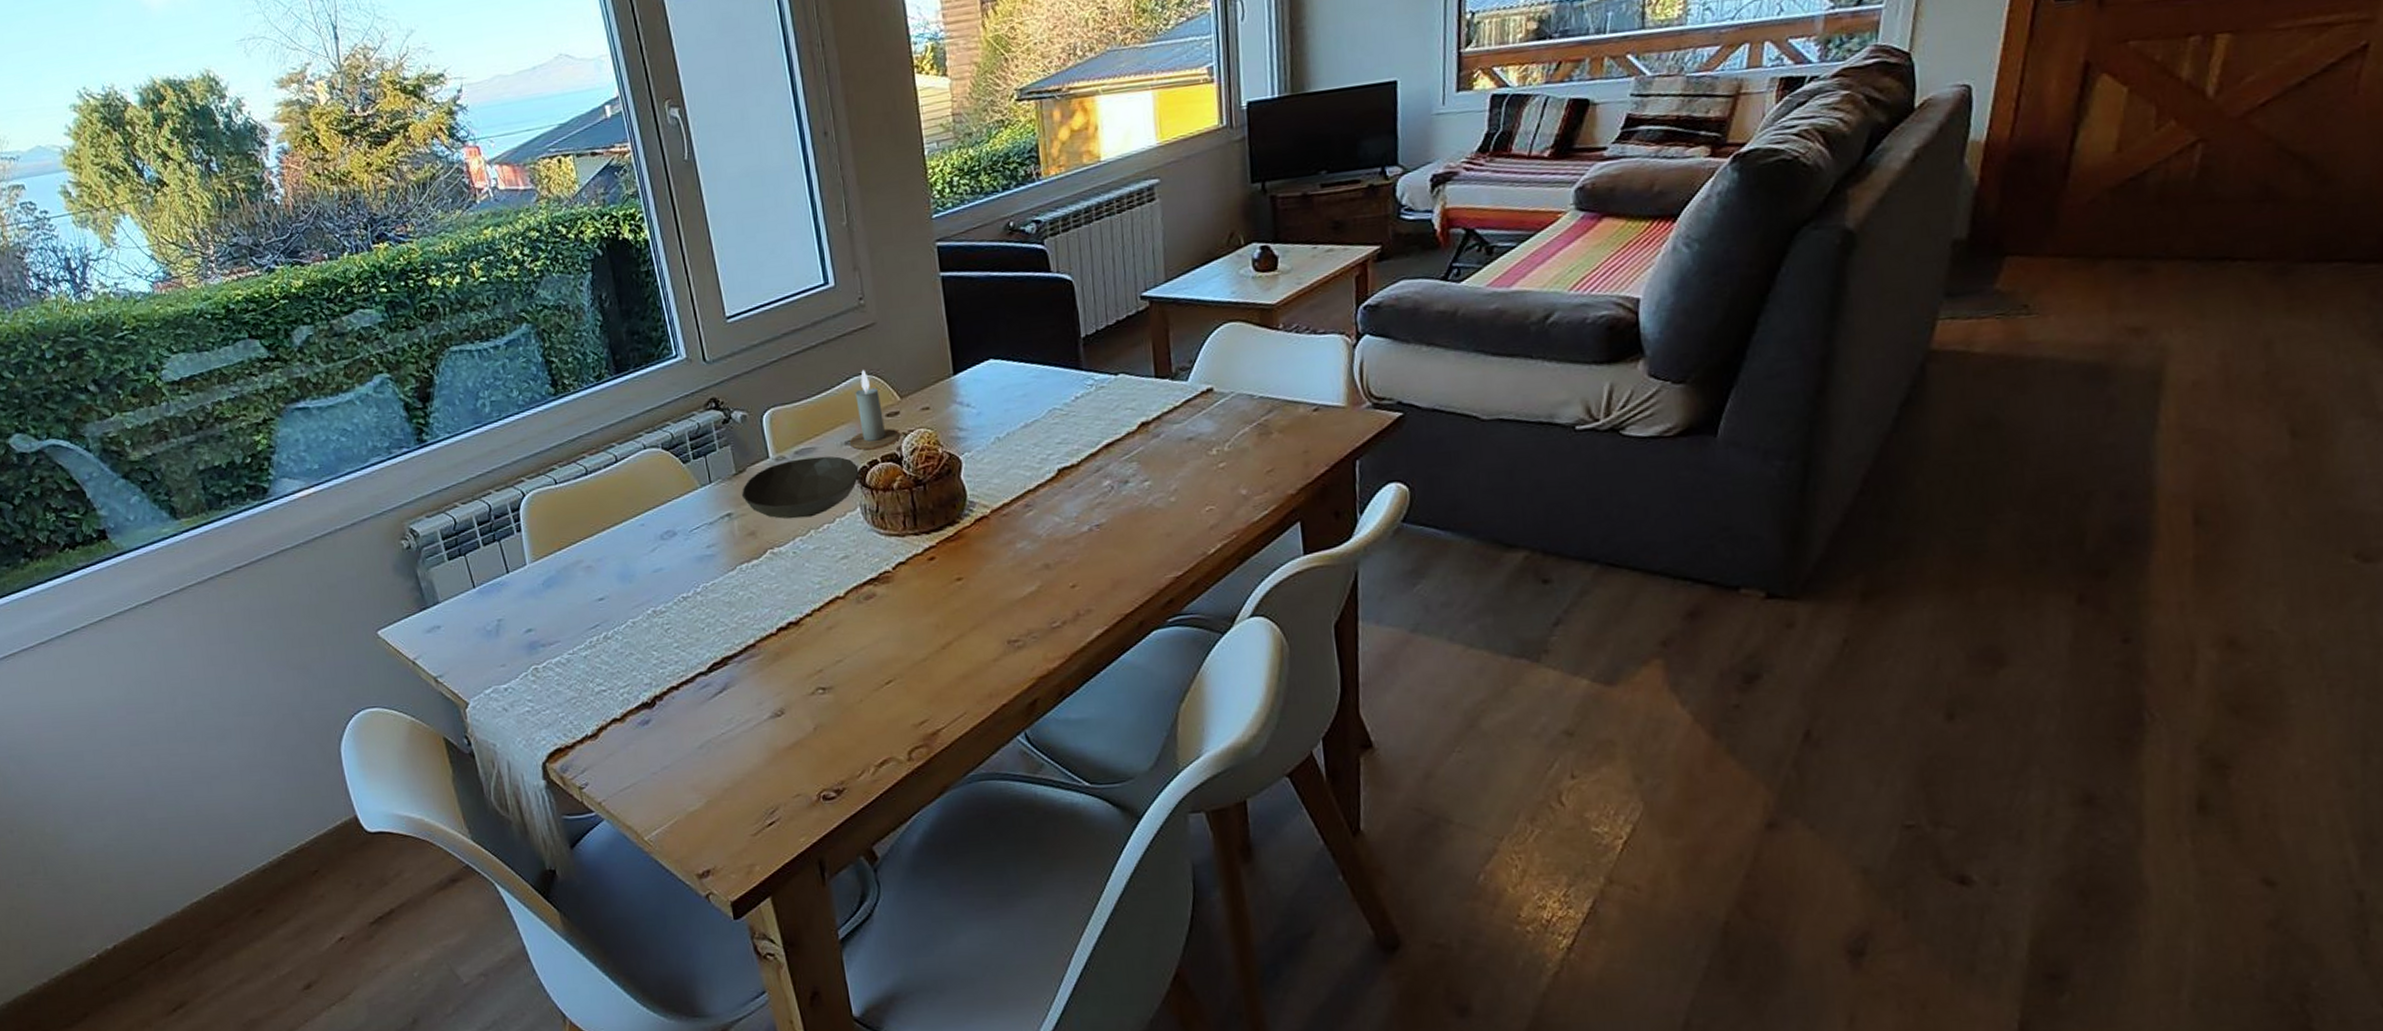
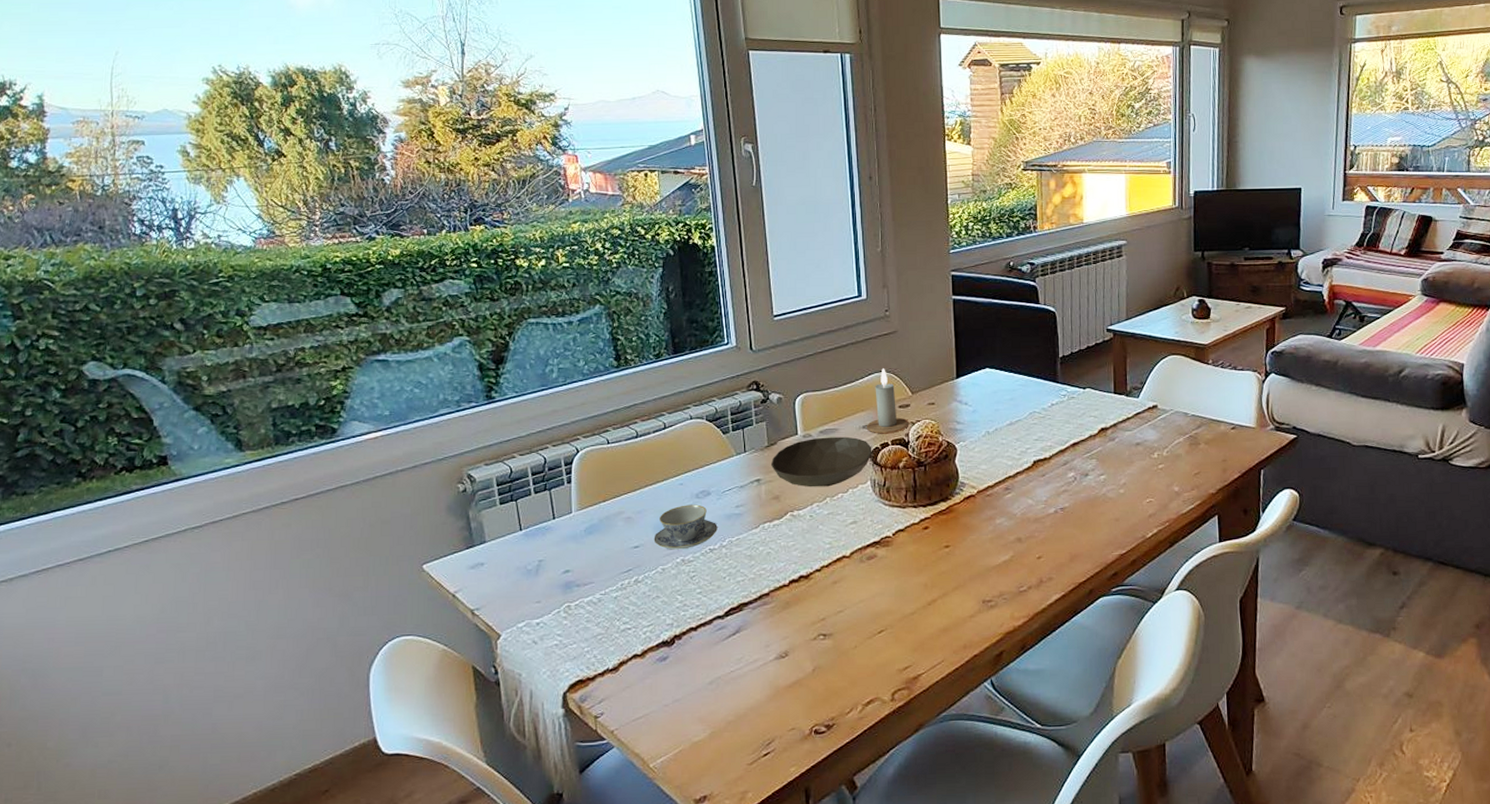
teacup: none [619,547,689,601] -> present [654,504,718,550]

